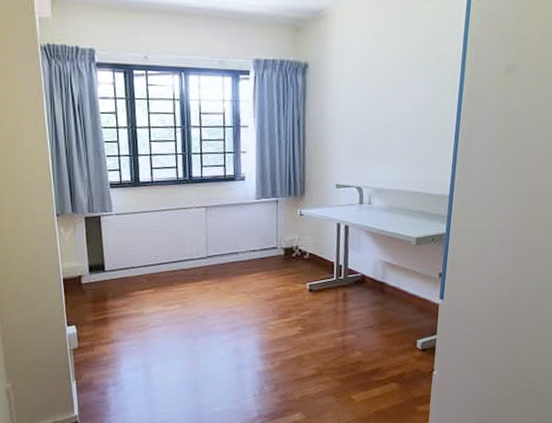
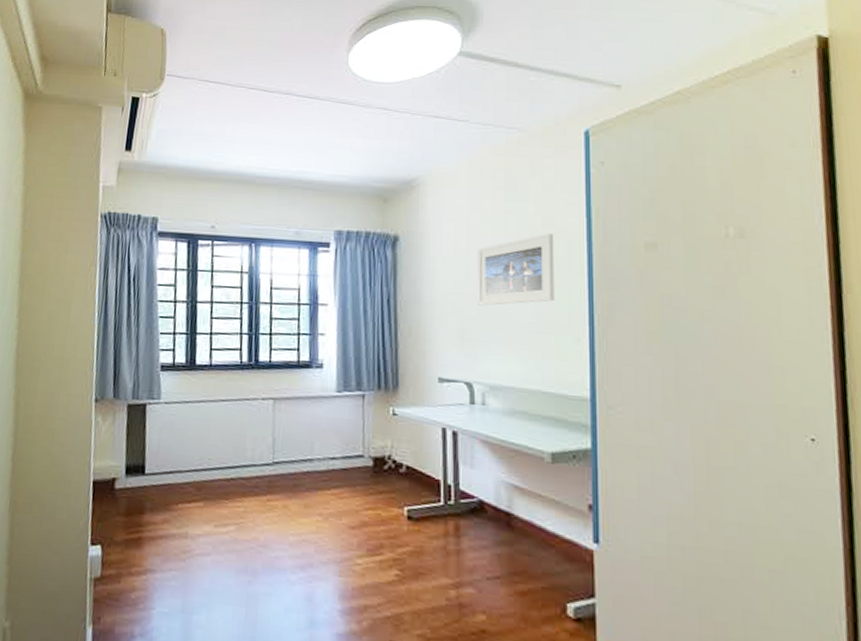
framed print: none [370,59,436,124] -> present [477,233,555,306]

